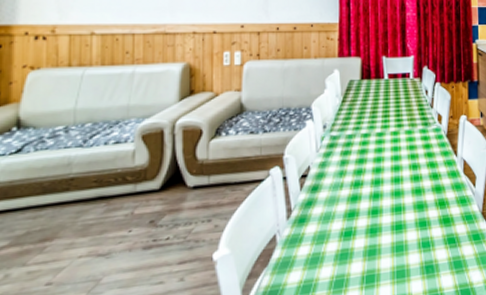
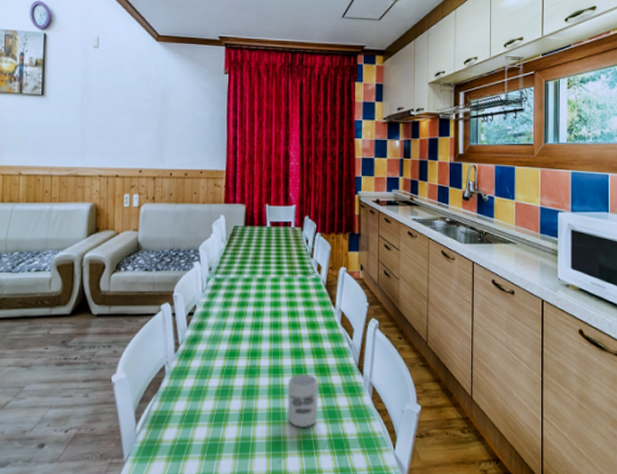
cup: none [411,226,444,283] -> present [287,374,320,427]

